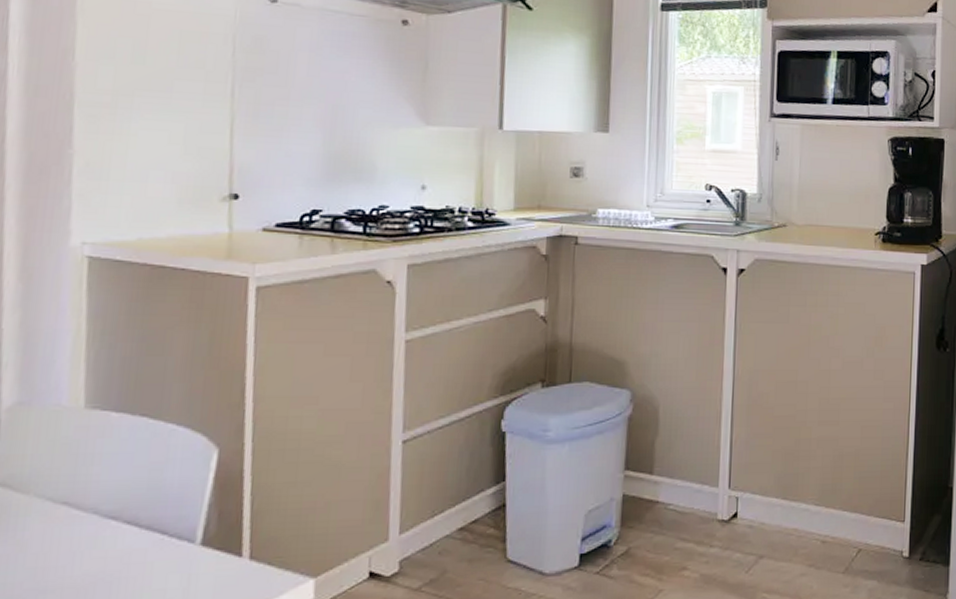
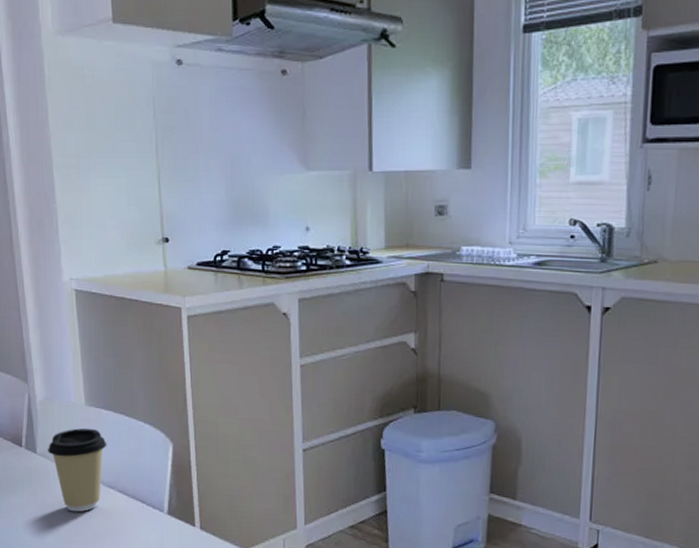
coffee cup: none [9,439,114,561] -> present [47,428,107,512]

